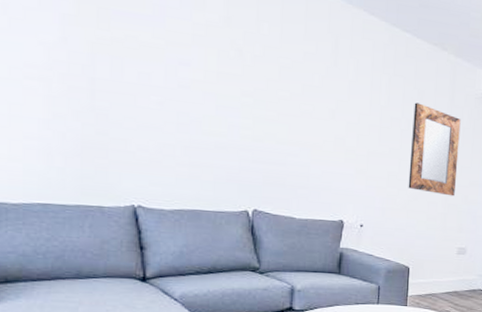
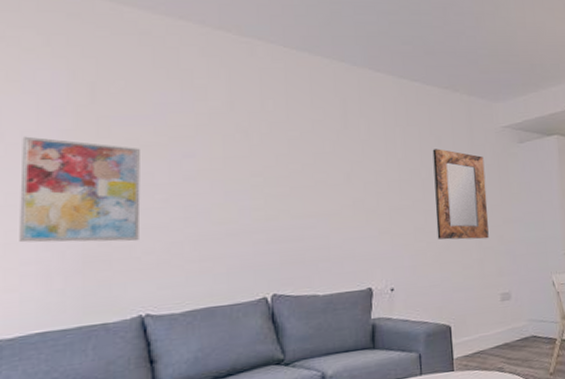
wall art: none [23,13,138,137] -> present [19,136,141,243]

